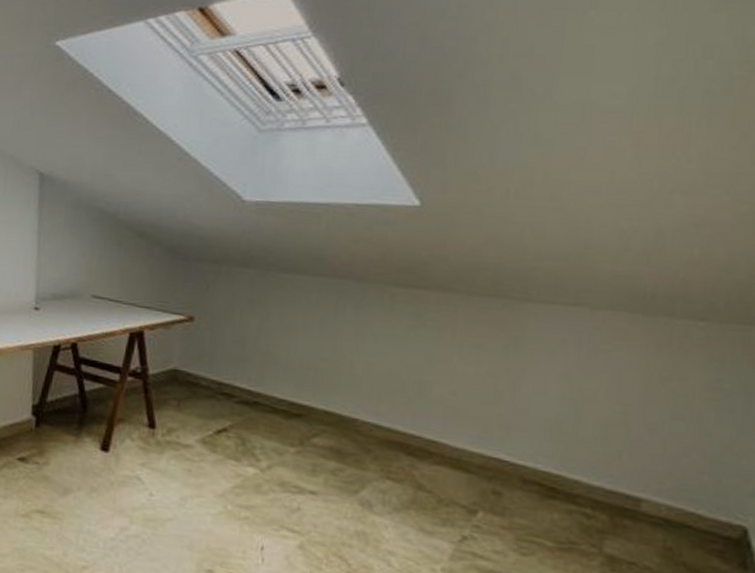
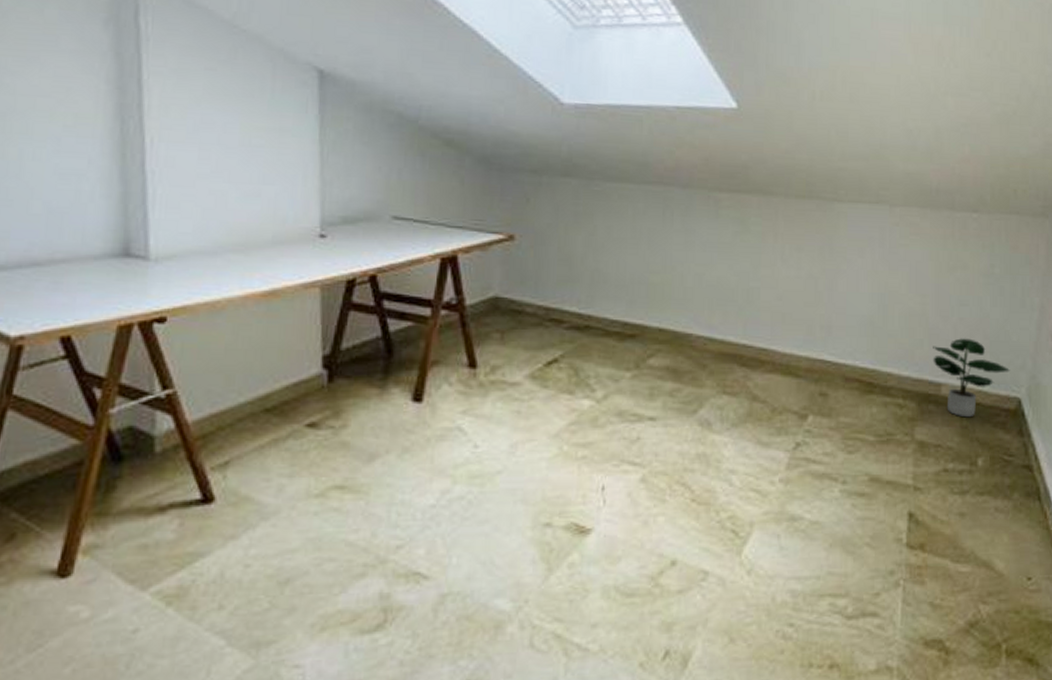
potted plant: none [632,454,736,540] -> present [933,338,1011,418]

